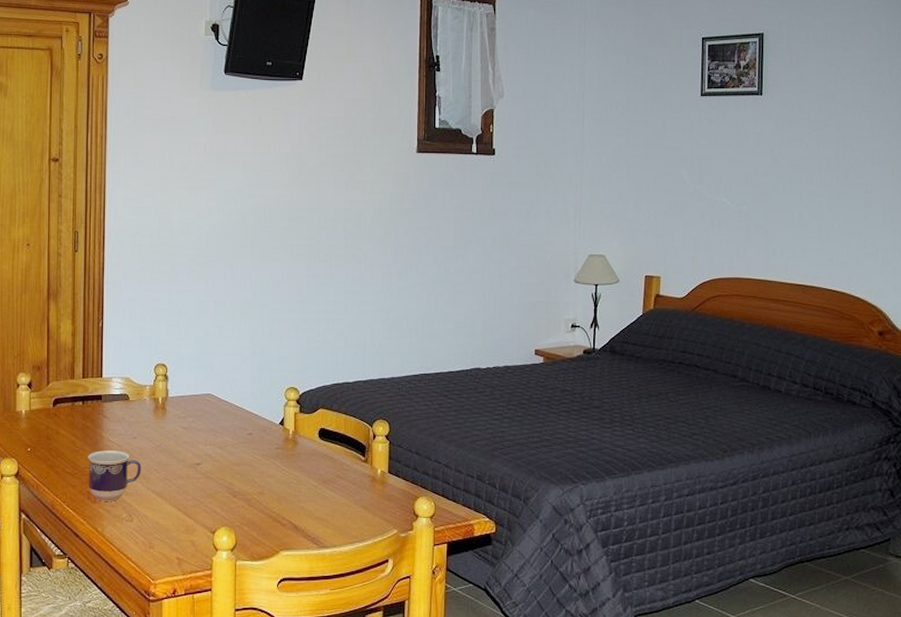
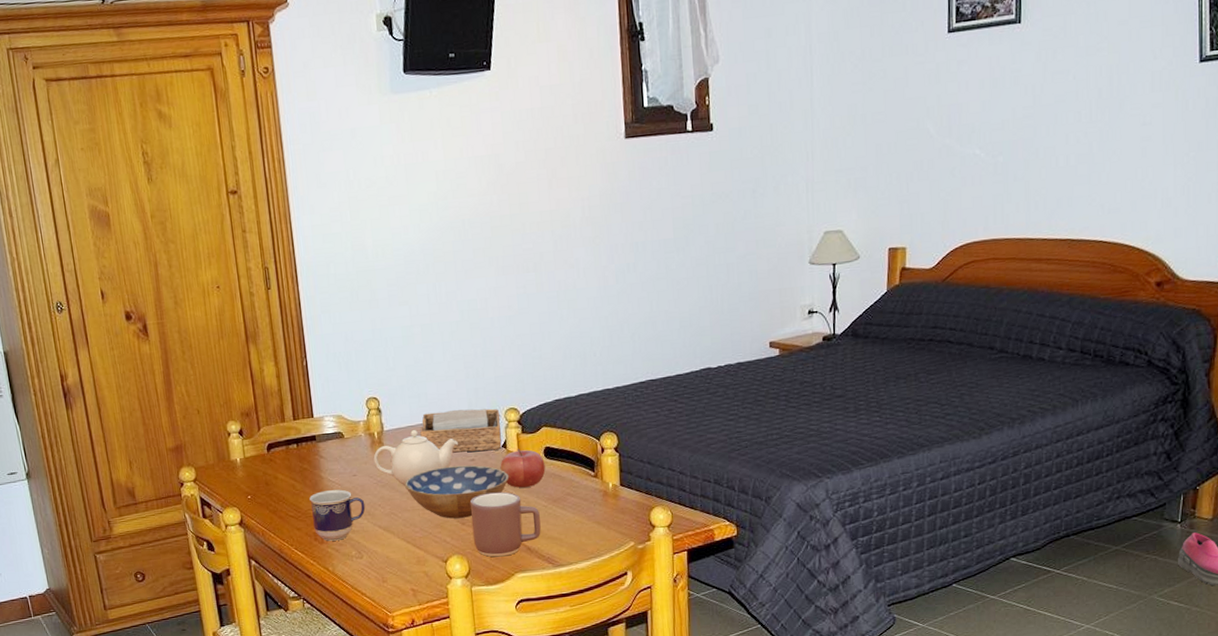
teapot: none [155,399,239,454] -> present [373,430,459,487]
bowl: none [182,438,284,490] -> present [405,465,509,519]
napkin holder: none [203,383,281,427] -> present [420,408,502,453]
mug: none [242,468,309,533] -> present [469,491,541,557]
fruit: none [276,427,319,466] -> present [500,448,546,488]

